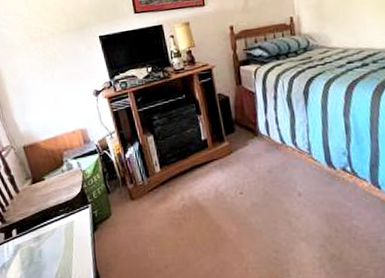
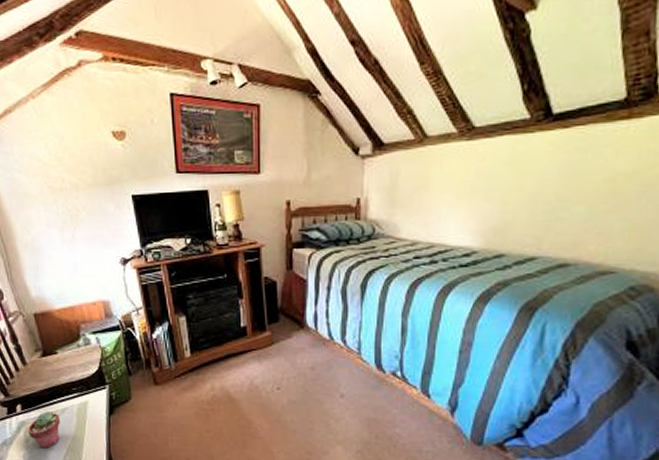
potted succulent: none [23,233,51,269] -> present [28,412,60,449]

